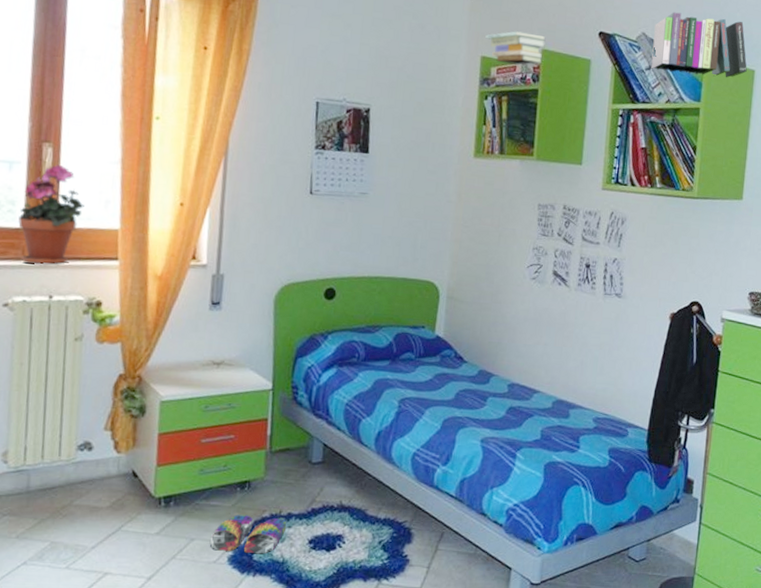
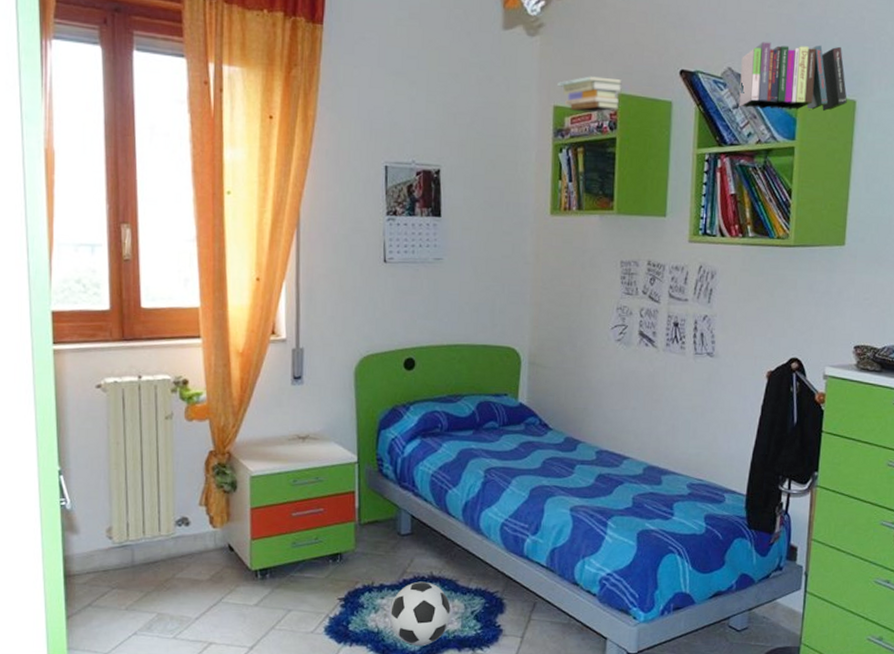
potted plant: present [18,164,85,266] -> none [104,244,165,347]
slippers: present [210,515,286,554] -> none [307,586,379,625]
soccer ball: none [295,510,359,576] -> present [389,581,452,646]

